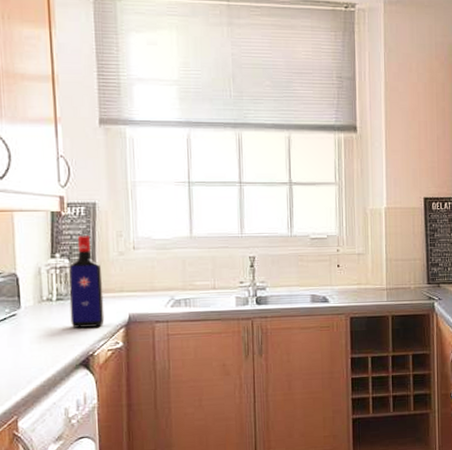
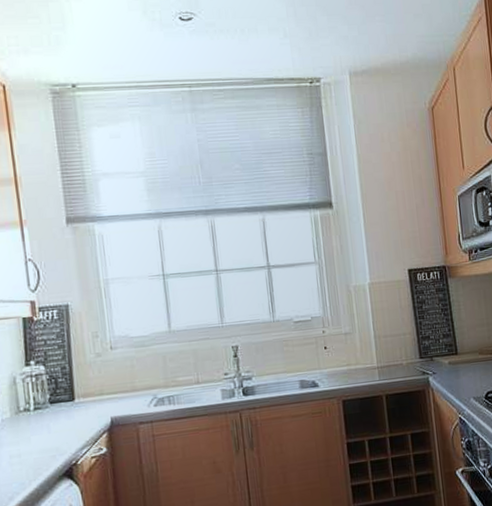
liquor bottle: present [69,235,105,328] -> none [45,339,86,437]

